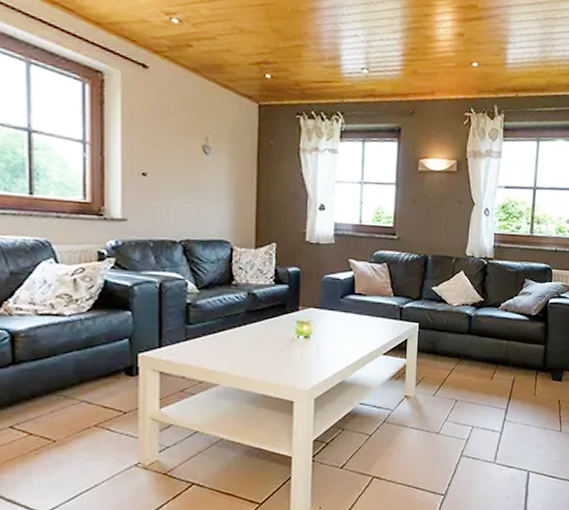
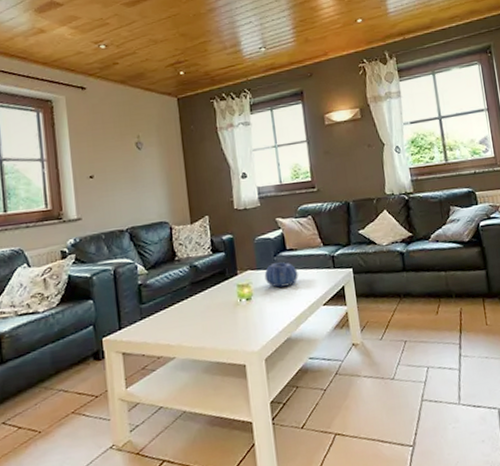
decorative bowl: none [327,305,363,331] -> present [264,262,299,288]

